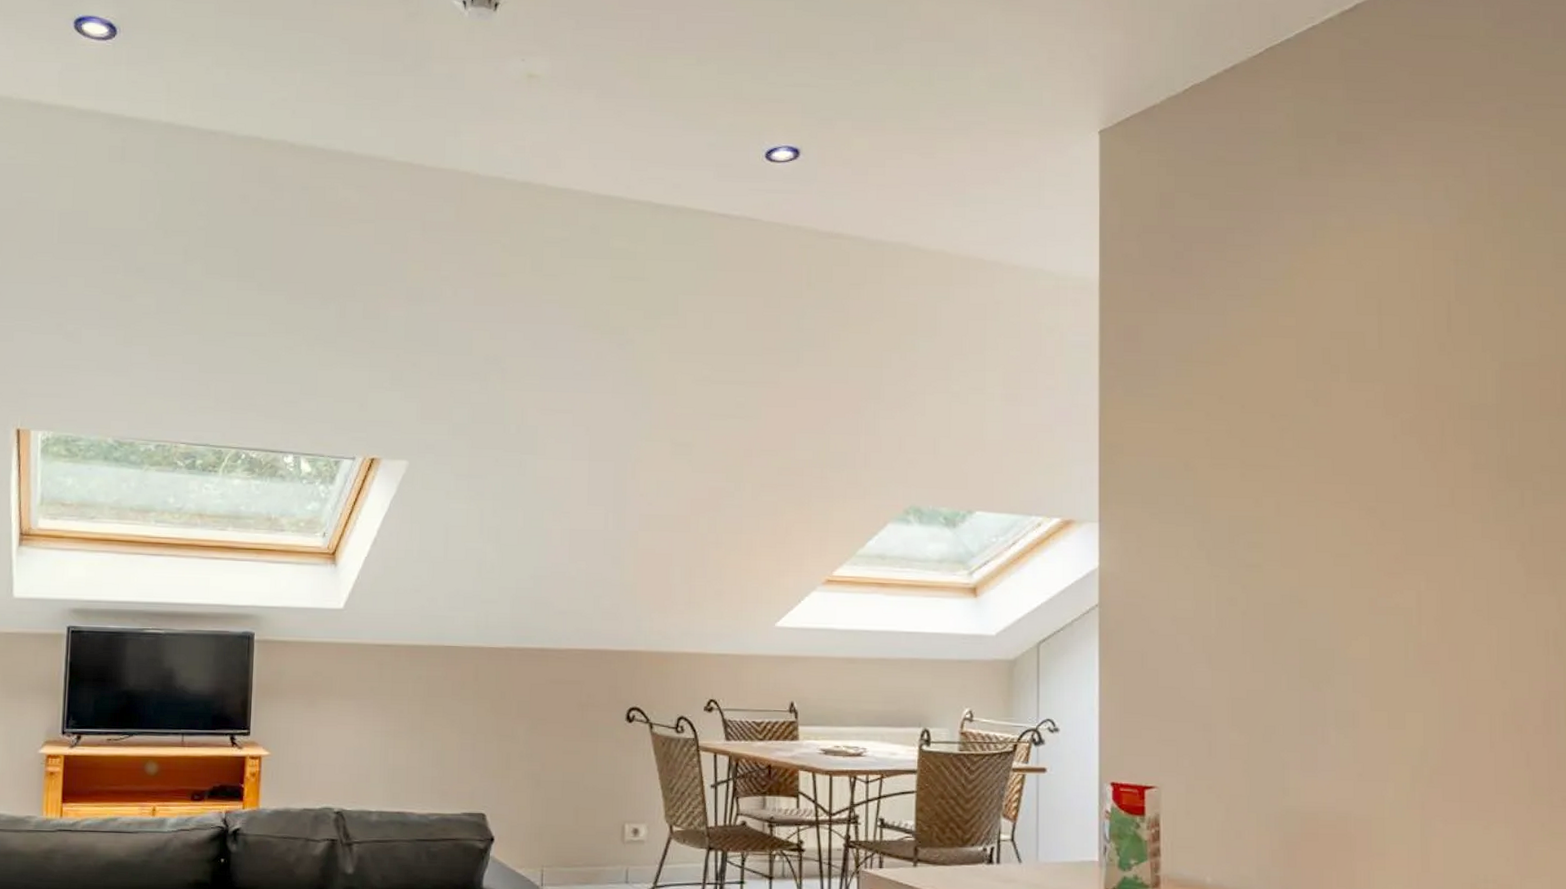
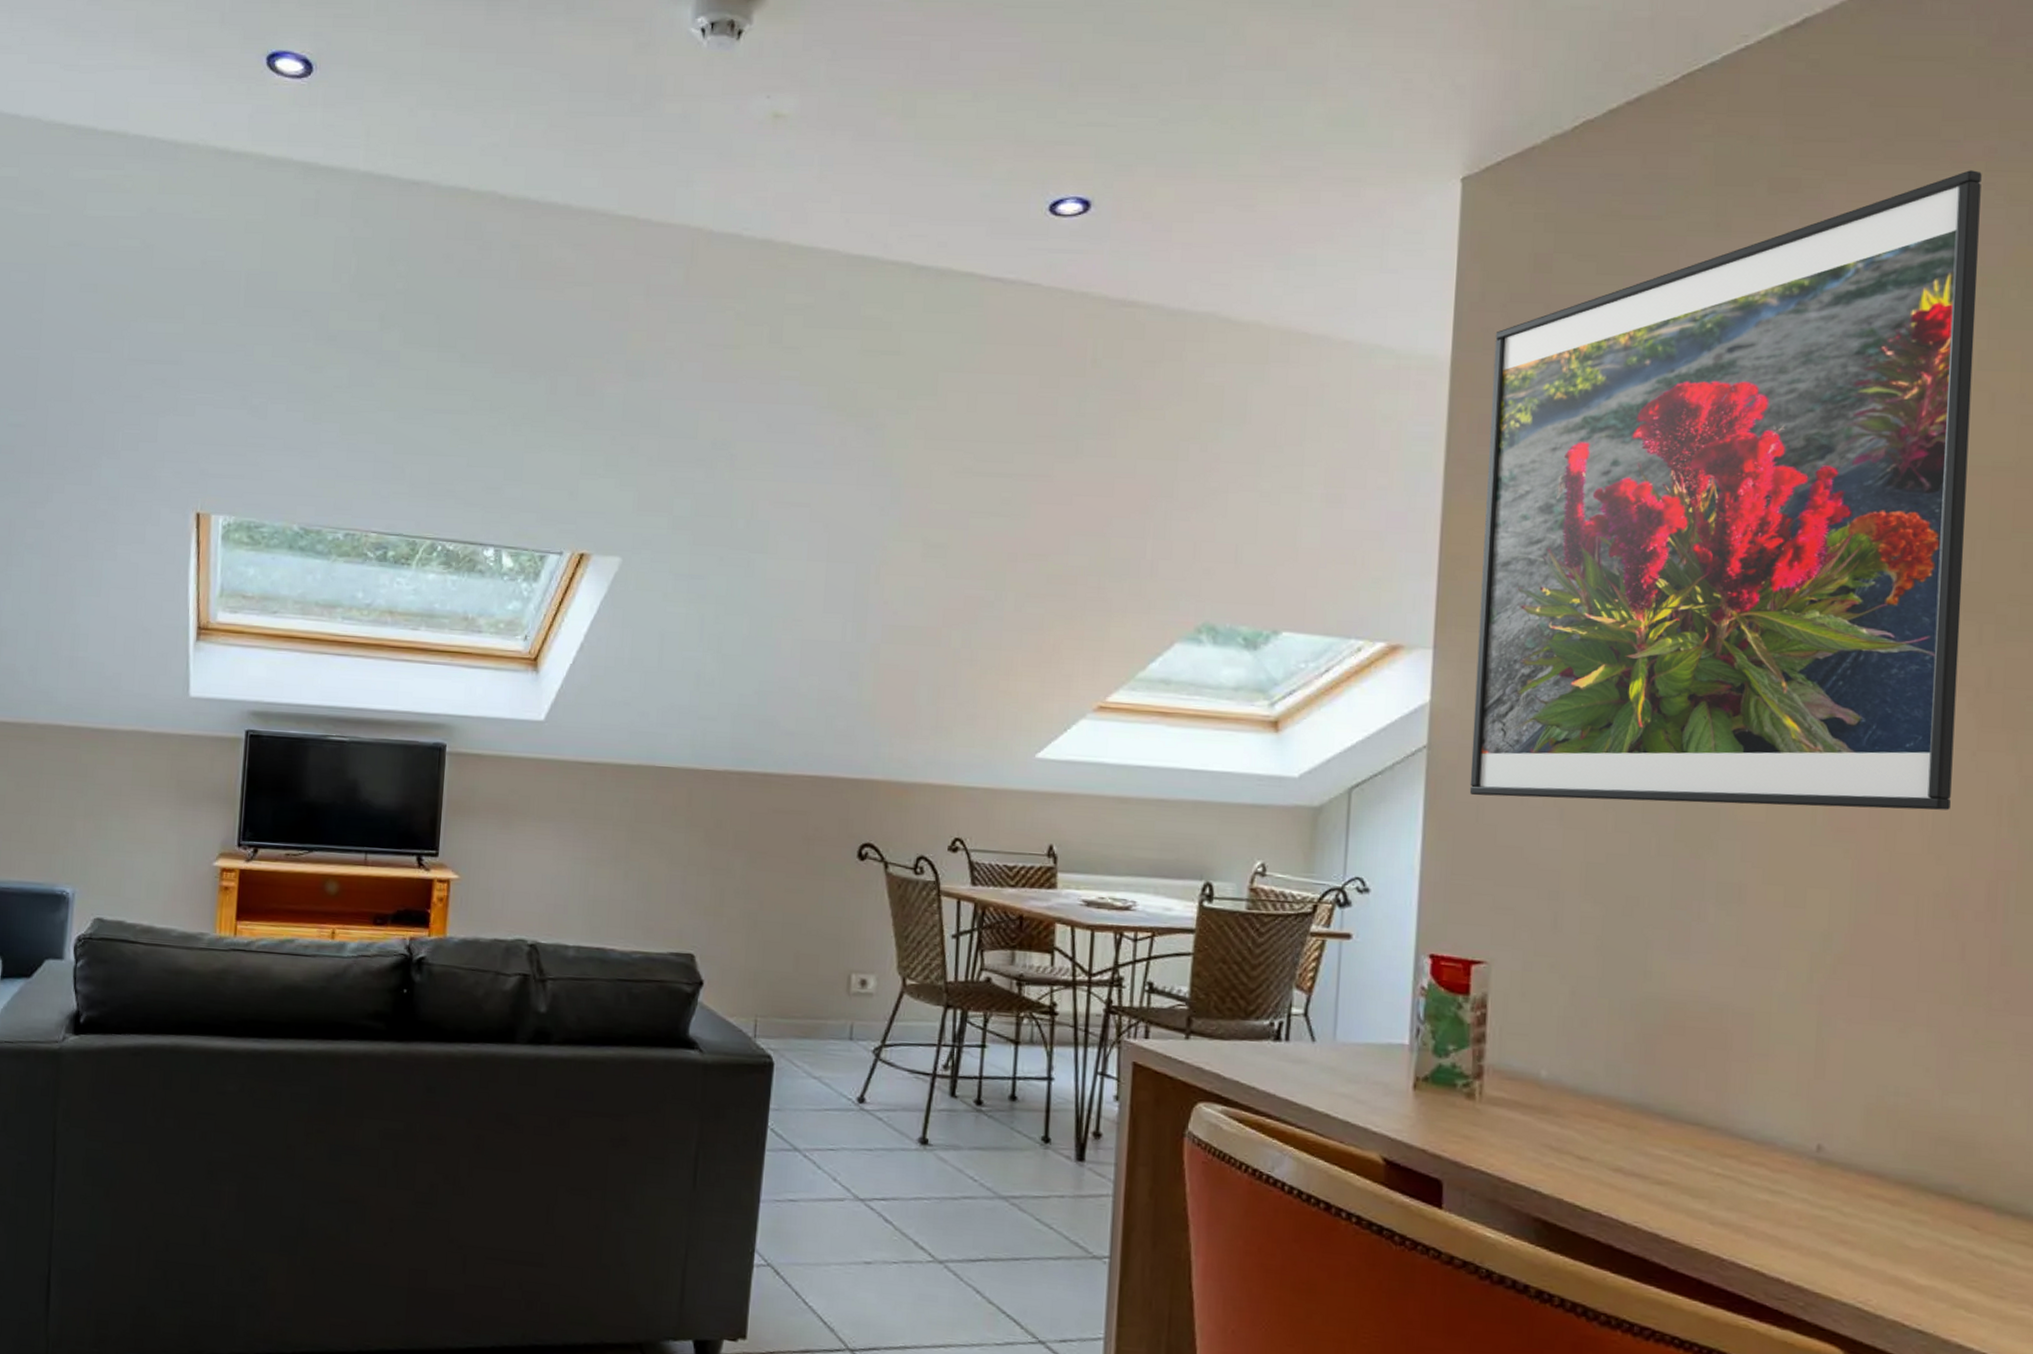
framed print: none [1133,126,1510,646] -> present [1469,170,1982,810]

